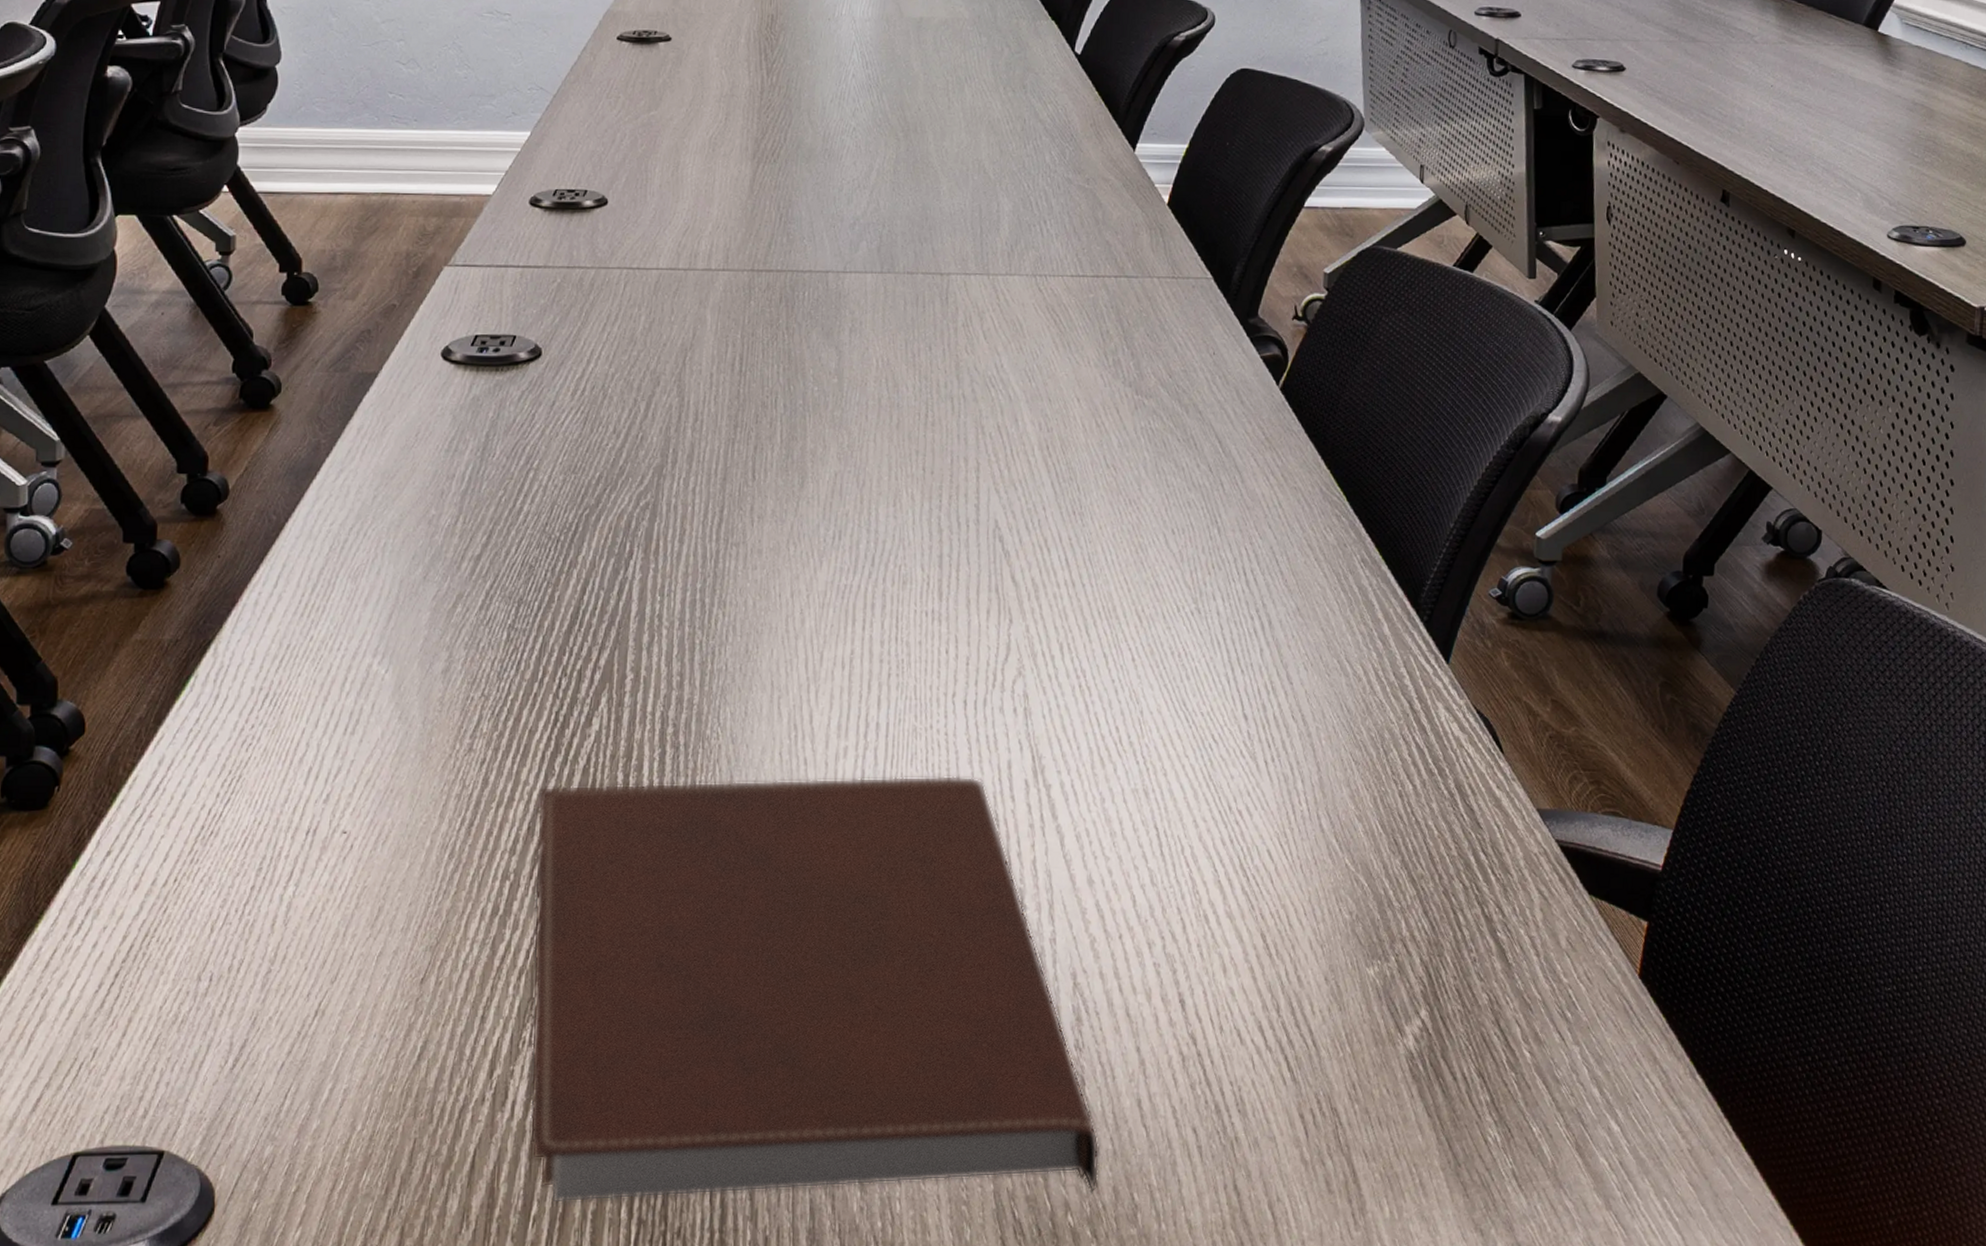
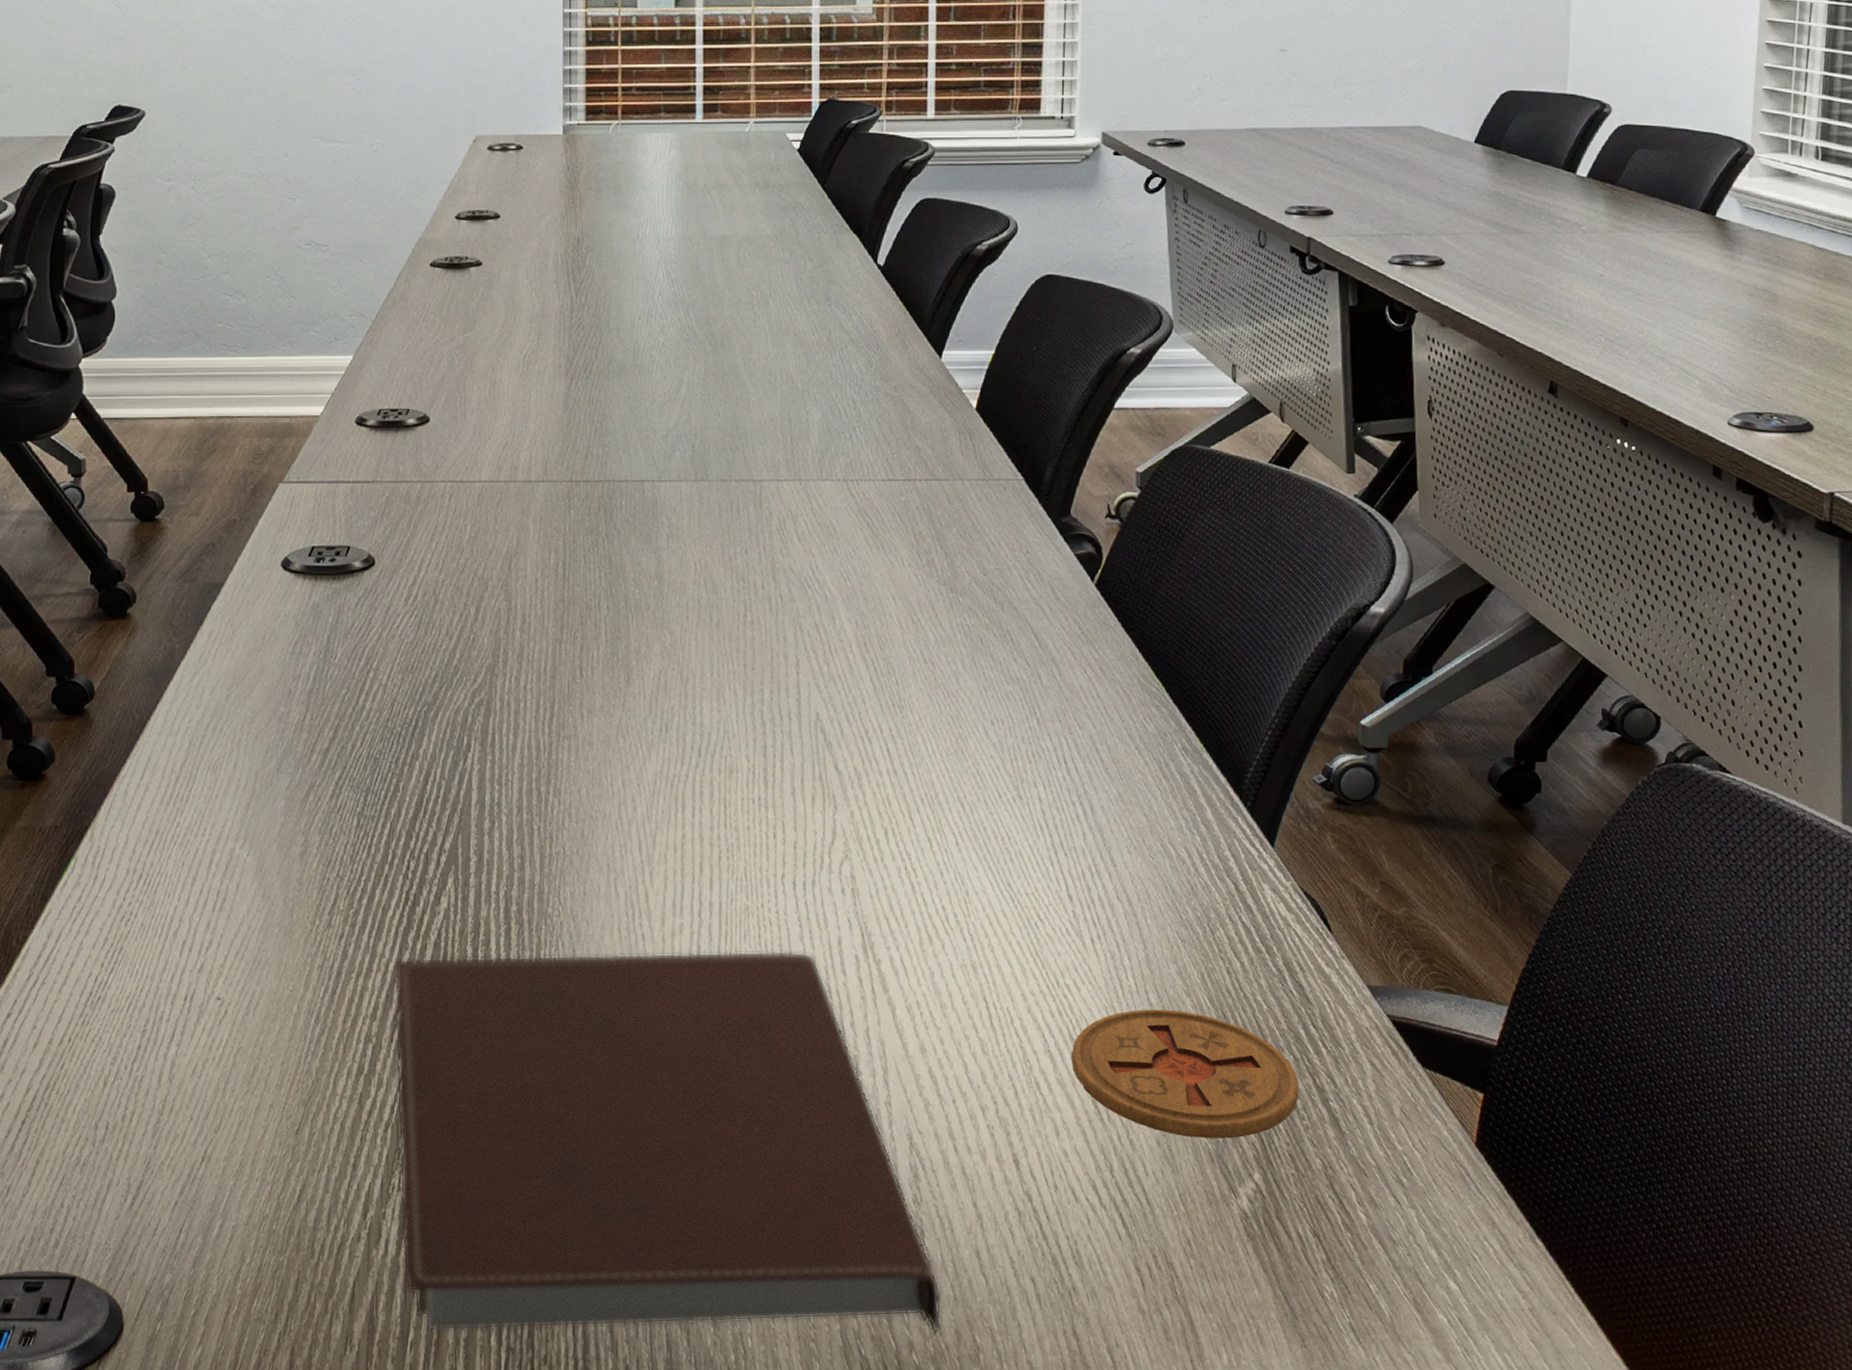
coaster: none [1241,836,1467,973] -> present [1071,1009,1299,1138]

